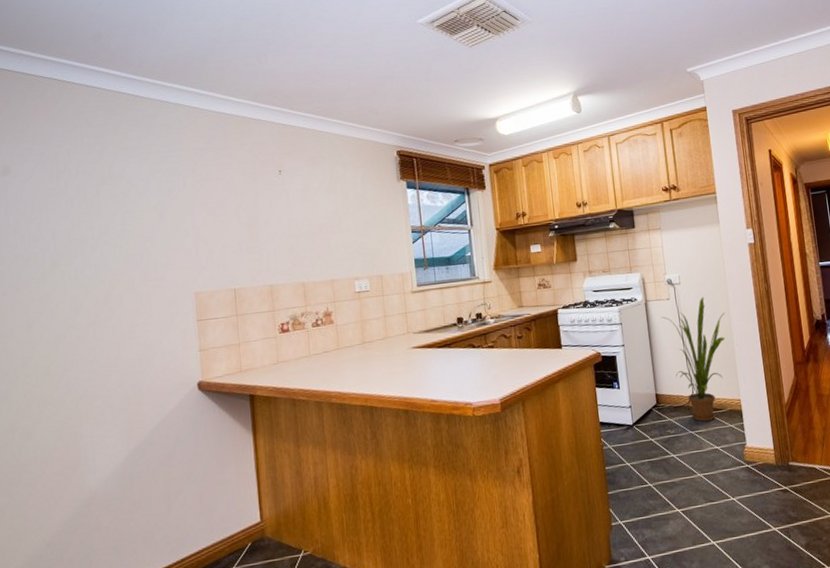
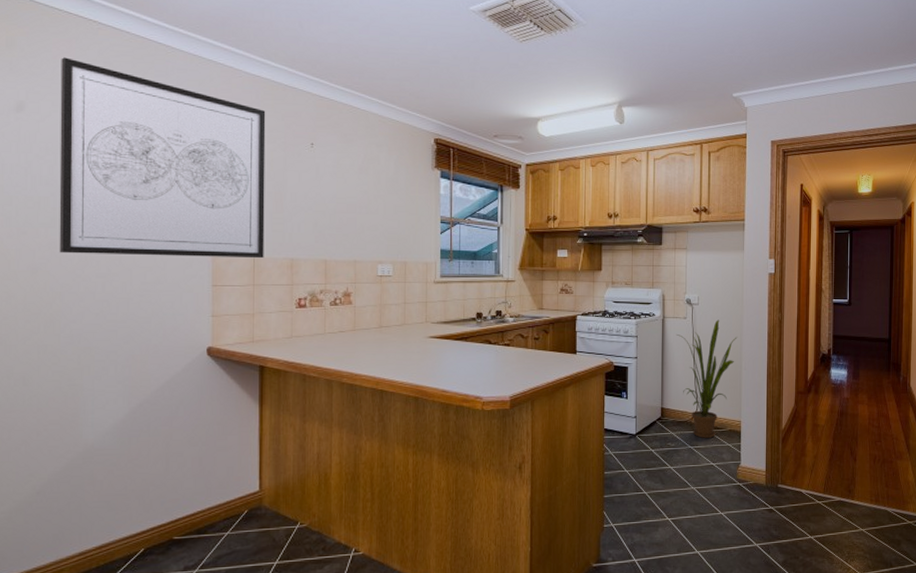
wall art: none [40,119,244,306] -> present [59,57,266,259]

